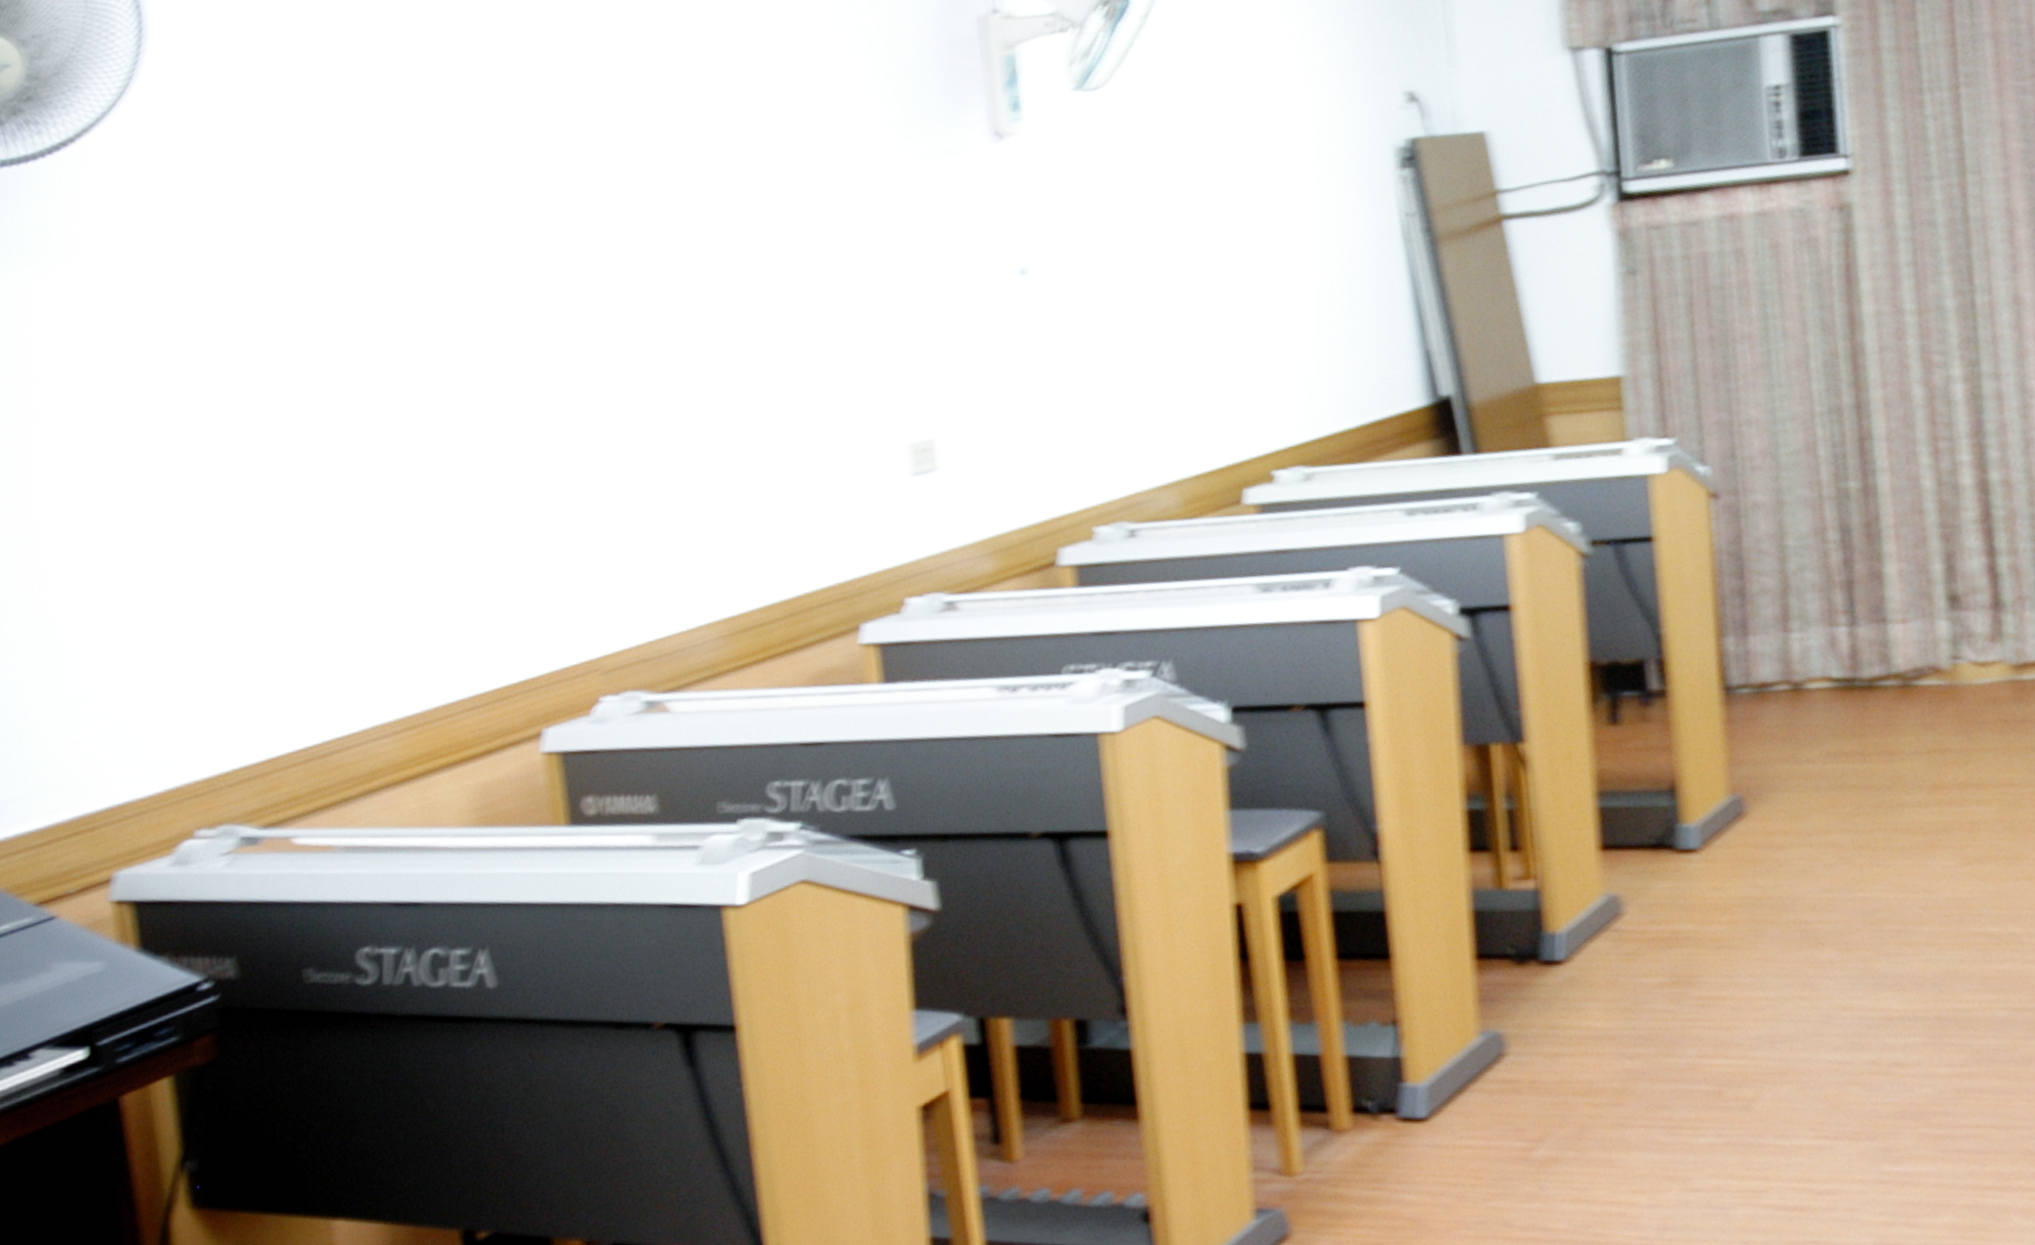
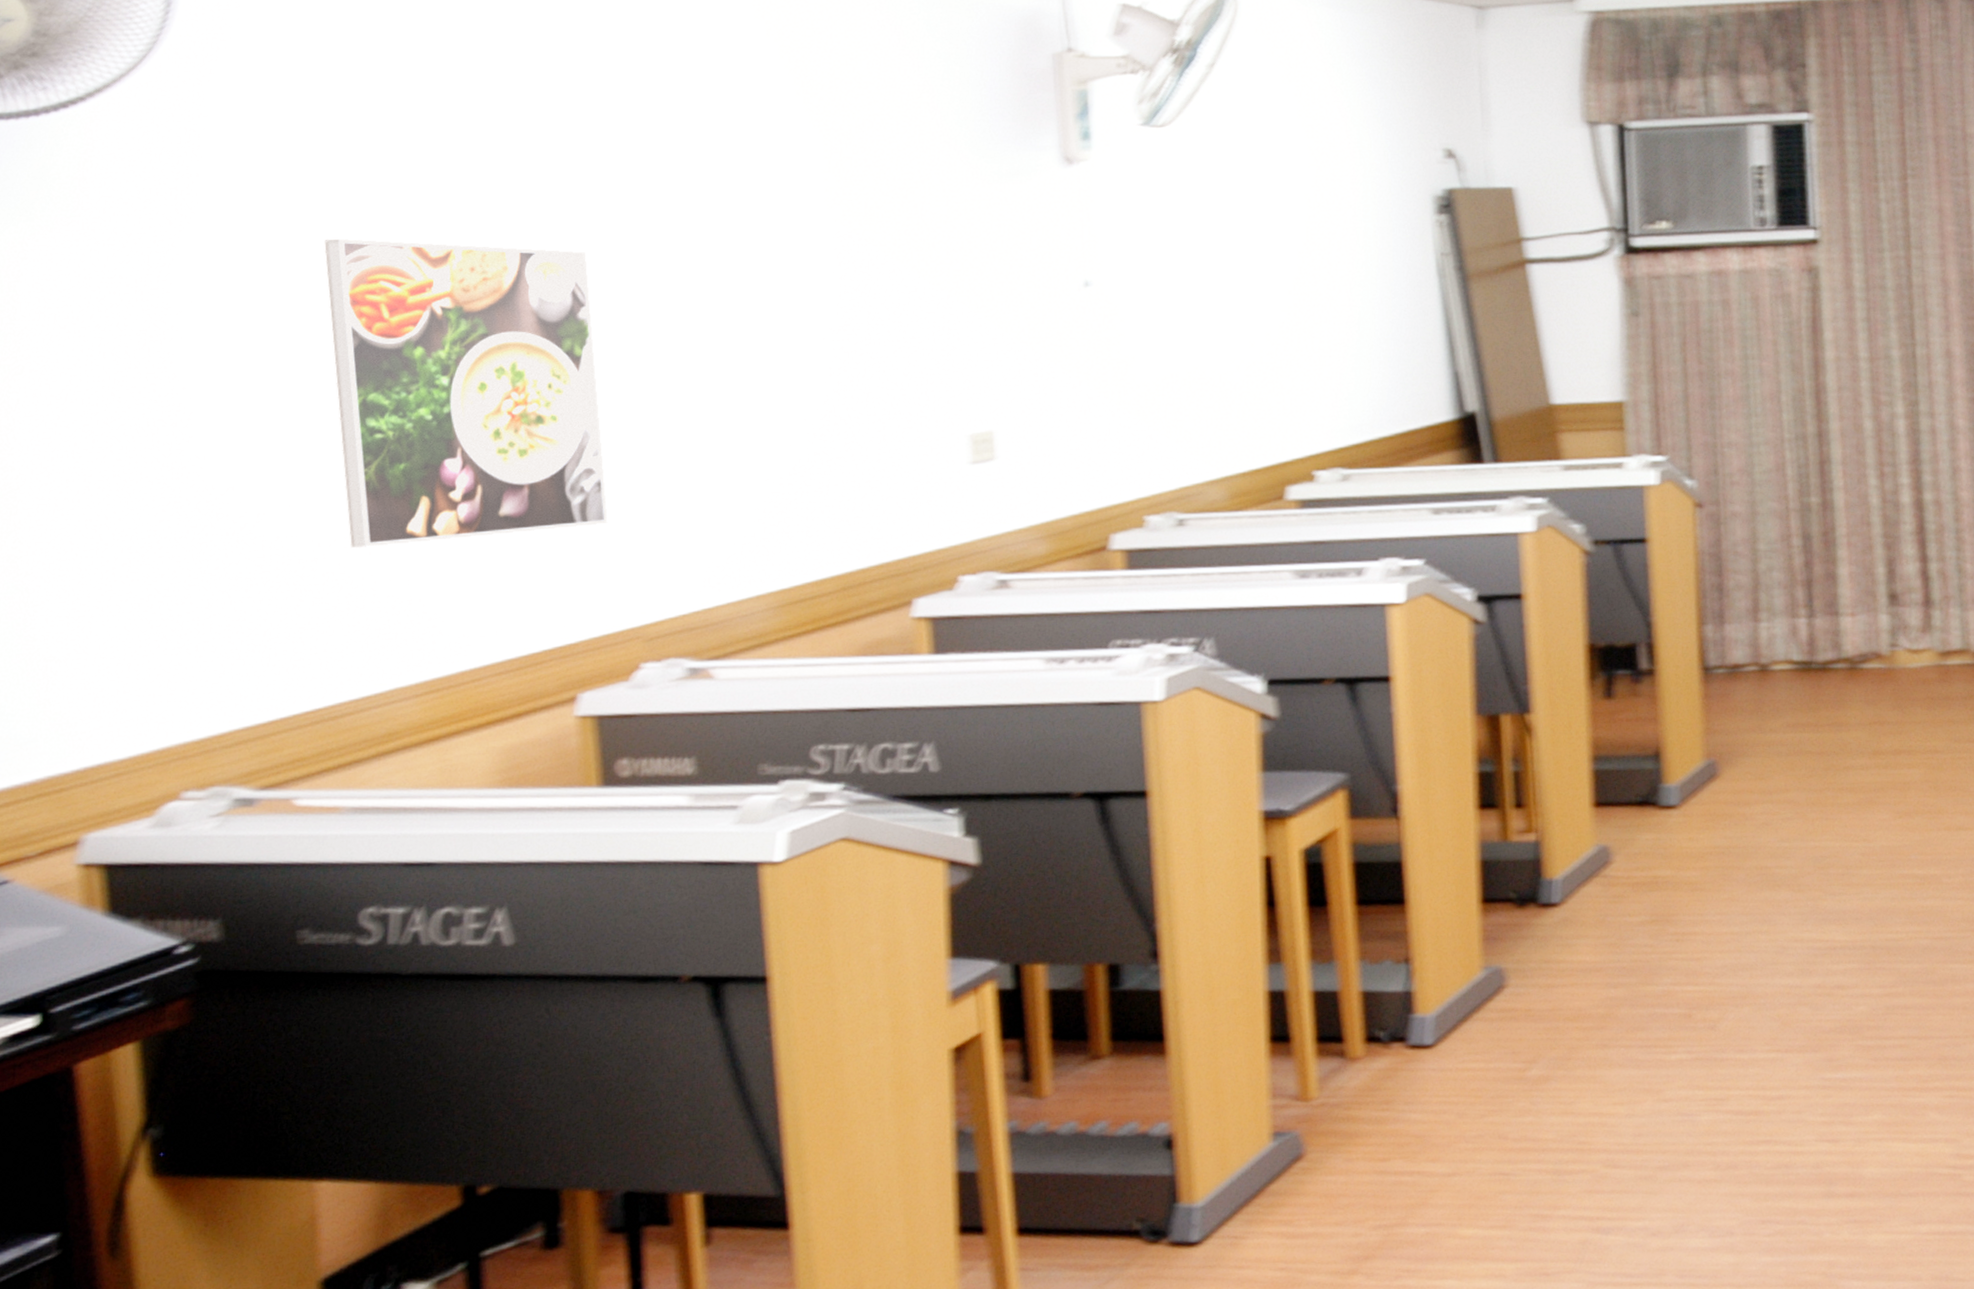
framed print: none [289,265,562,584] -> present [324,238,608,549]

